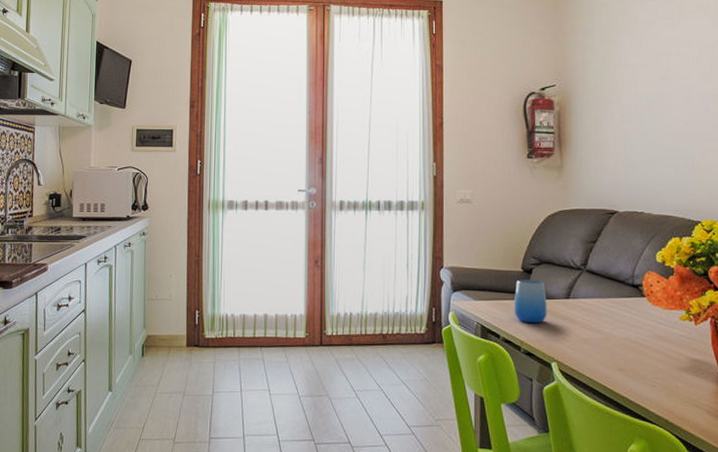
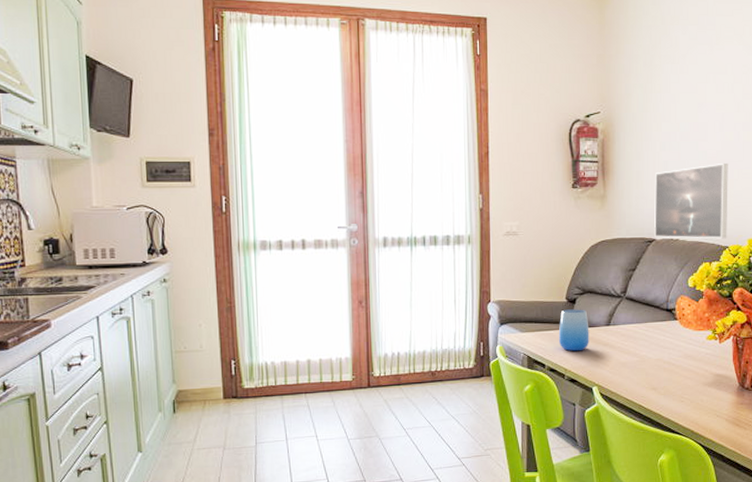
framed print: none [615,136,699,213] -> present [654,164,728,239]

